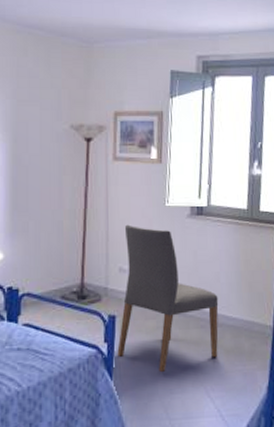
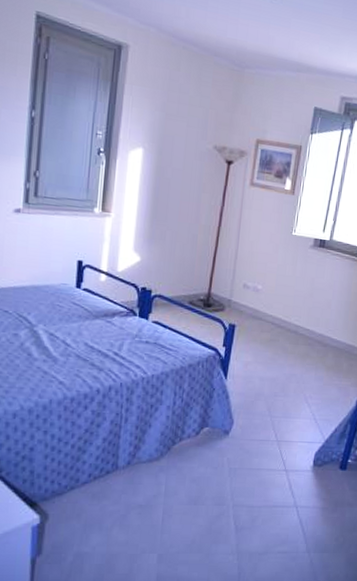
chair: present [117,224,219,373] -> none [233,246,327,378]

